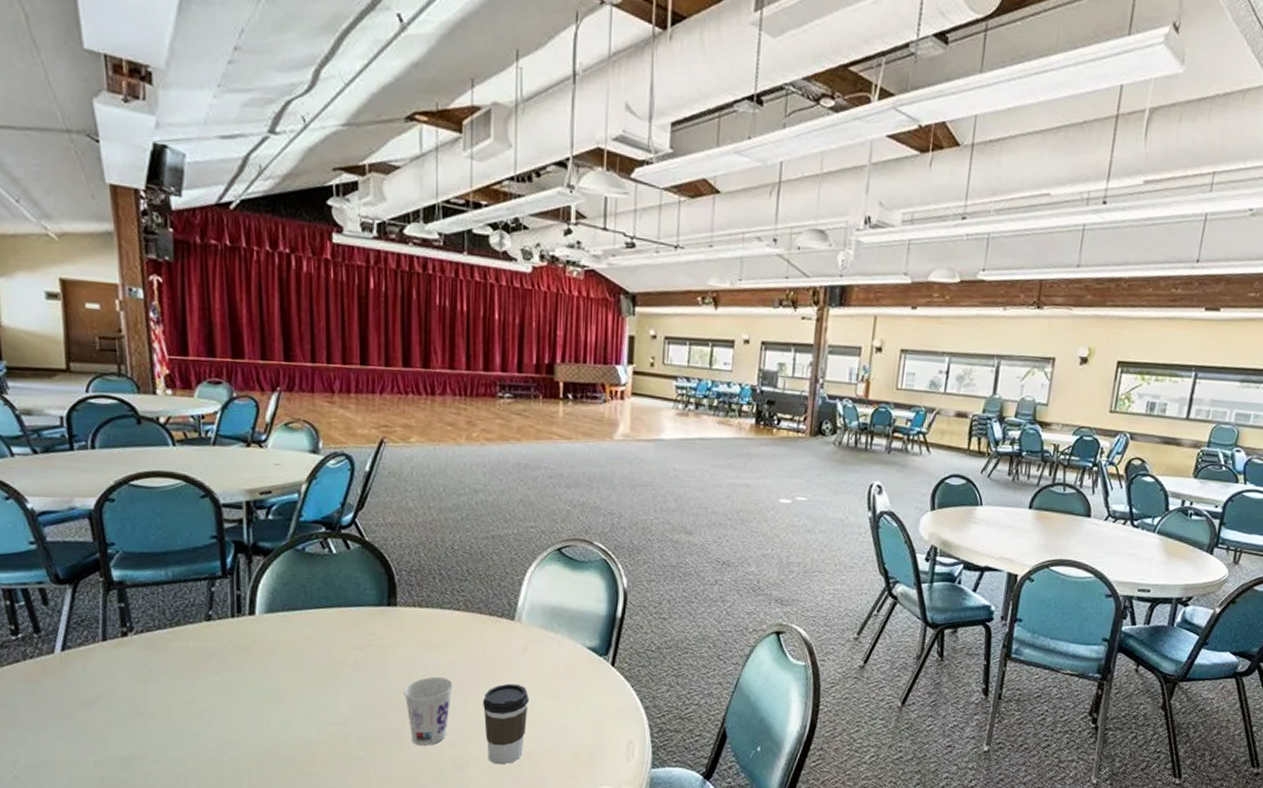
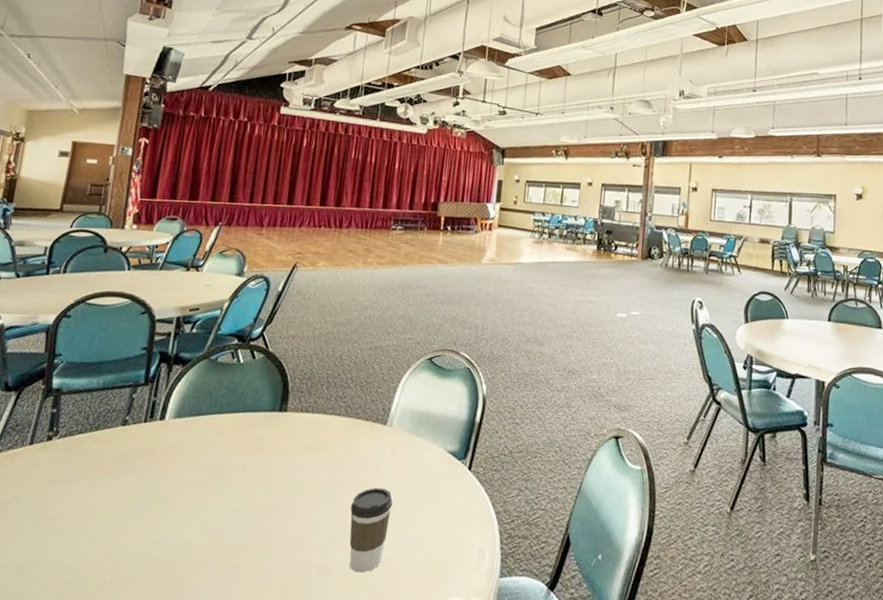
cup: present [404,677,453,746] -> none [281,481,327,552]

